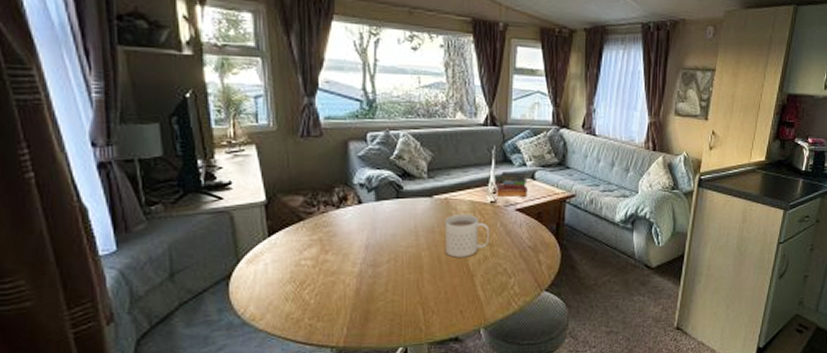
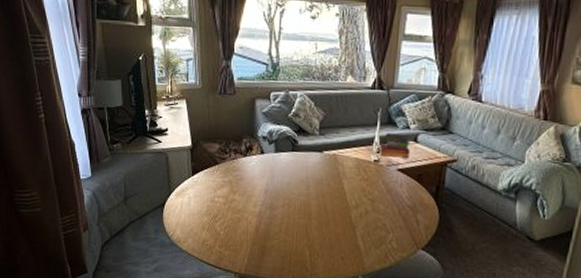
mug: present [444,213,490,258] -> none [330,169,373,210]

